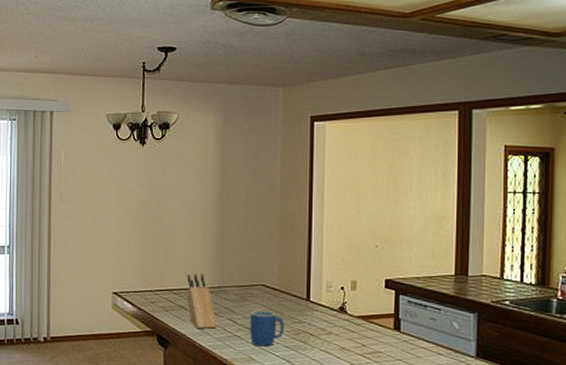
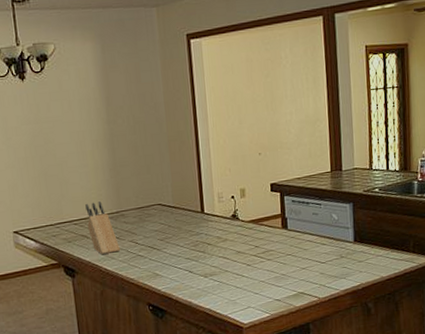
mug: present [249,310,285,347] -> none [150,227,184,262]

